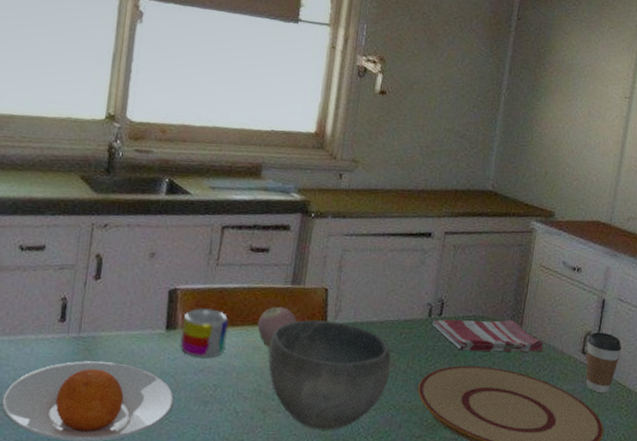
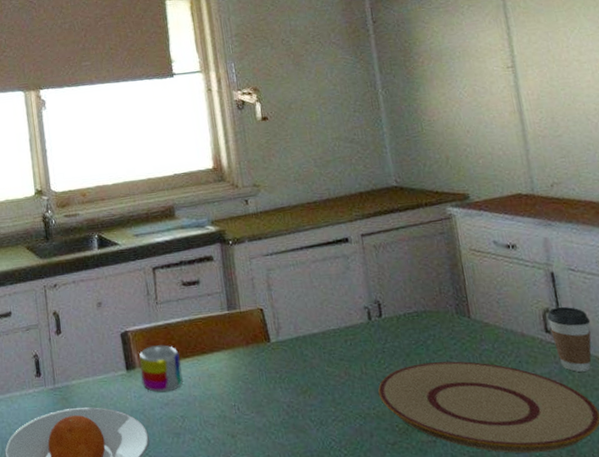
apple: present [257,306,297,349] -> none [206,332,242,374]
bowl: present [268,320,391,430] -> none [222,339,347,448]
dish towel: present [432,319,544,352] -> none [374,310,501,349]

